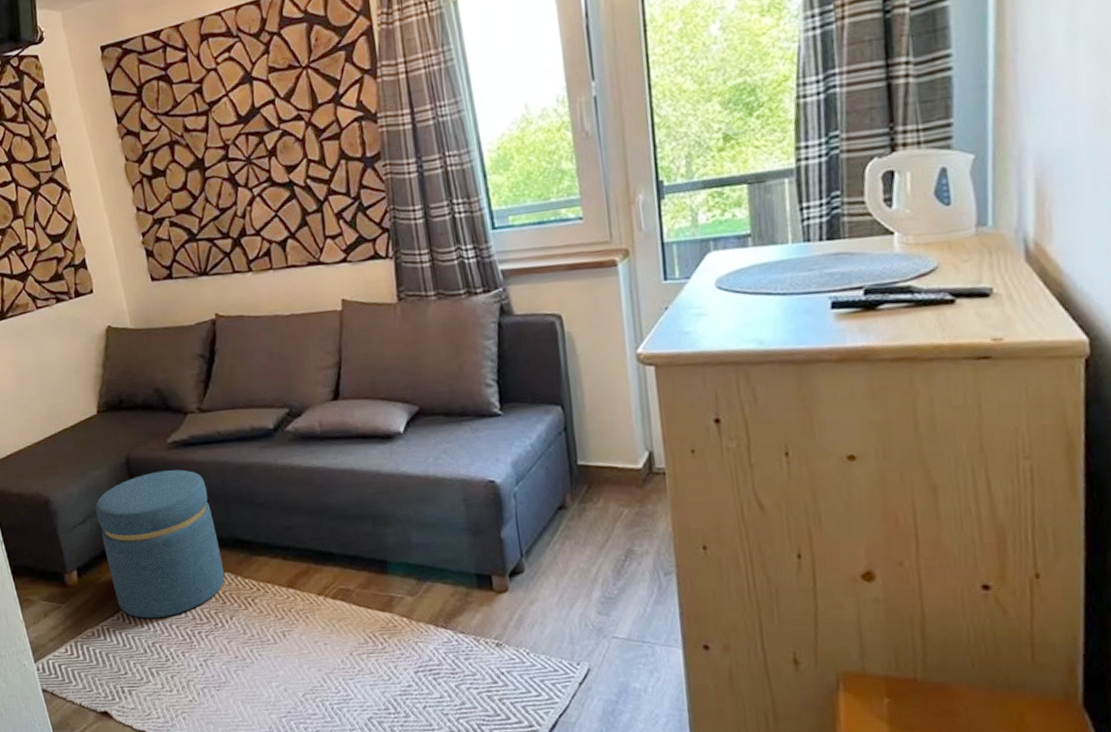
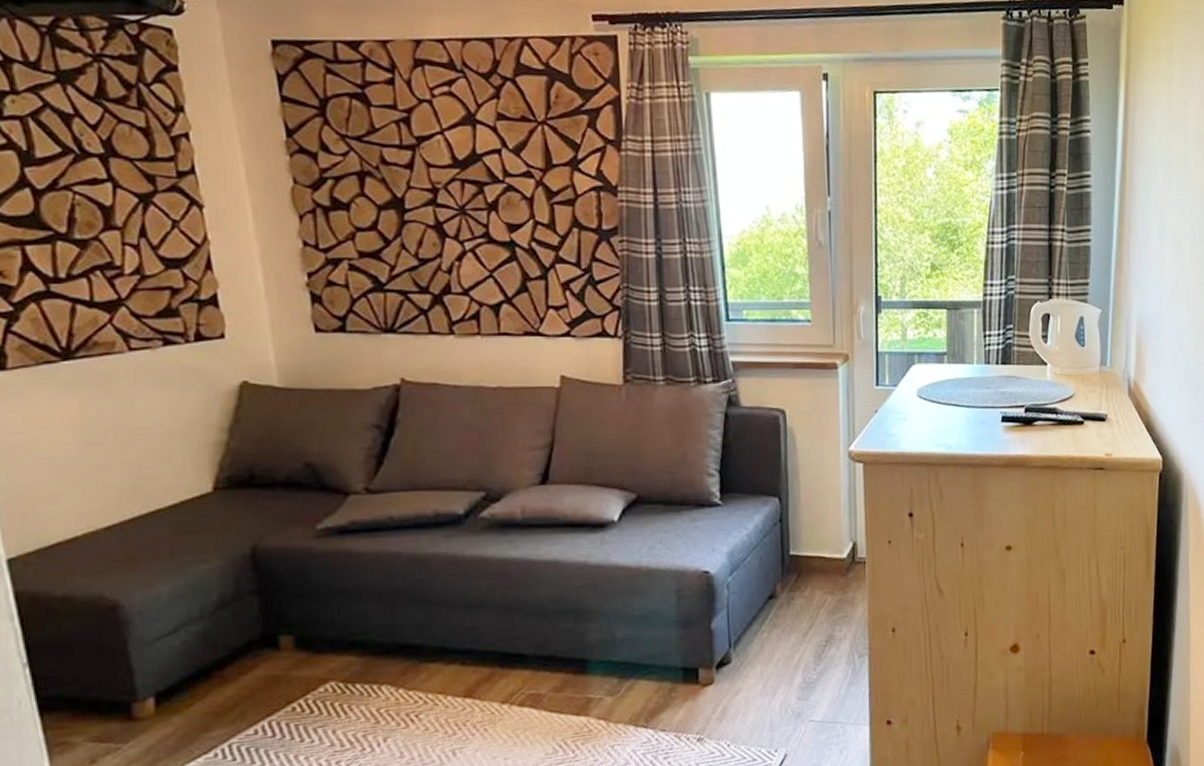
ottoman: present [96,469,225,619] -> none [196,562,382,752]

